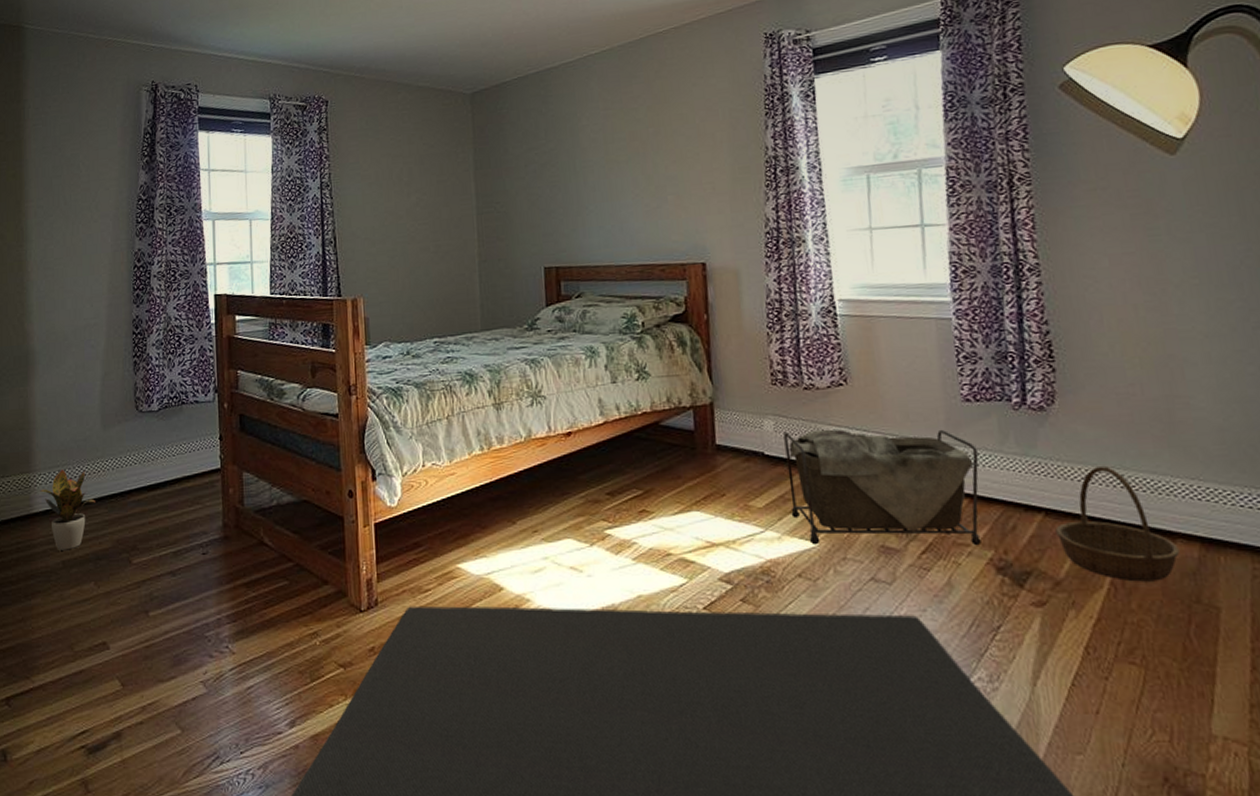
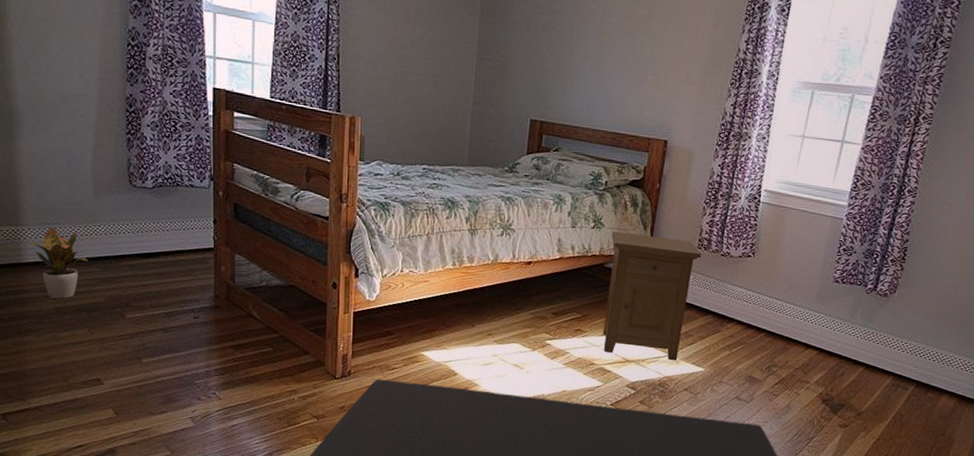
nightstand: none [660,377,779,537] -> present [603,231,702,361]
laundry basket: present [783,429,982,546] -> none [690,285,834,384]
basket: present [1055,467,1180,582] -> none [868,341,943,420]

